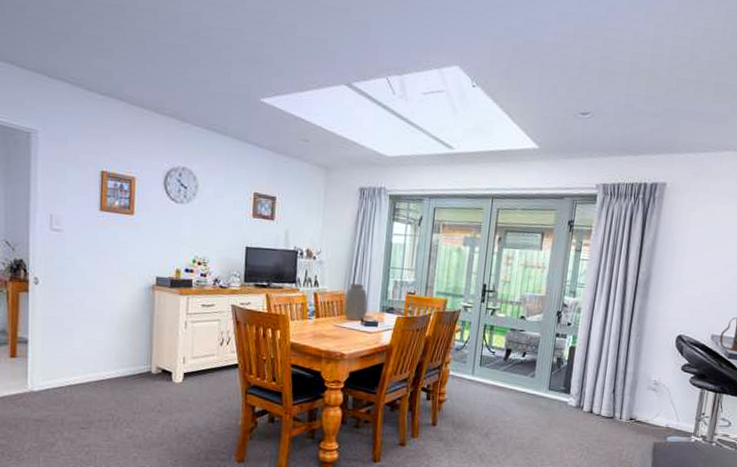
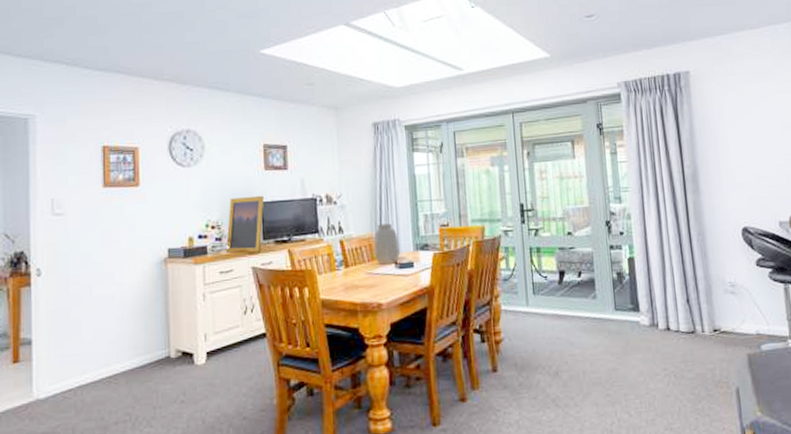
picture frame: none [209,239,249,293] -> present [225,195,264,254]

